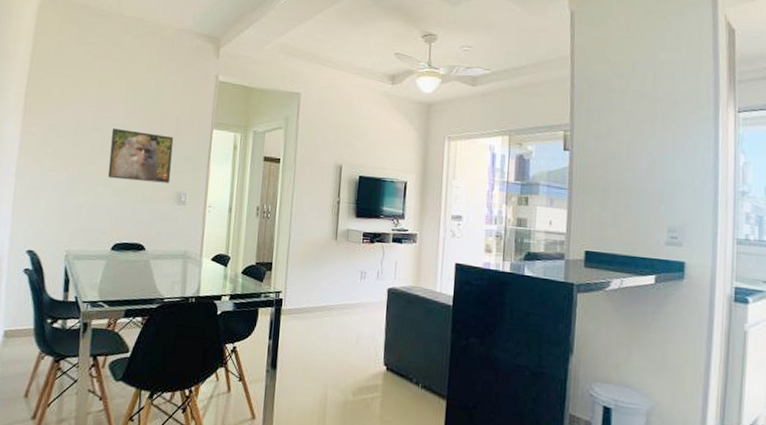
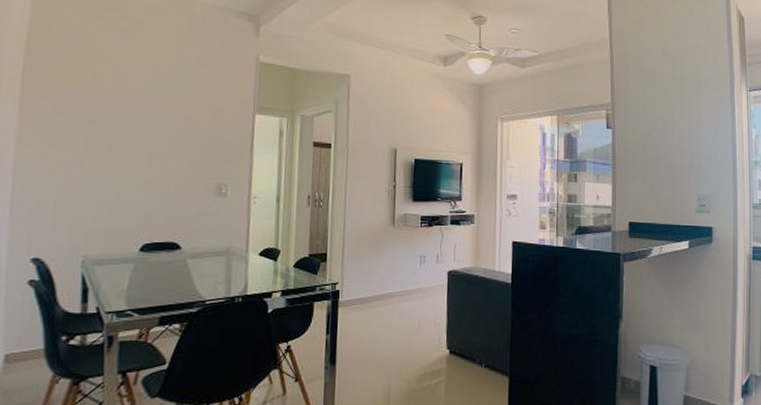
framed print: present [108,128,174,184] -> none [132,115,210,174]

